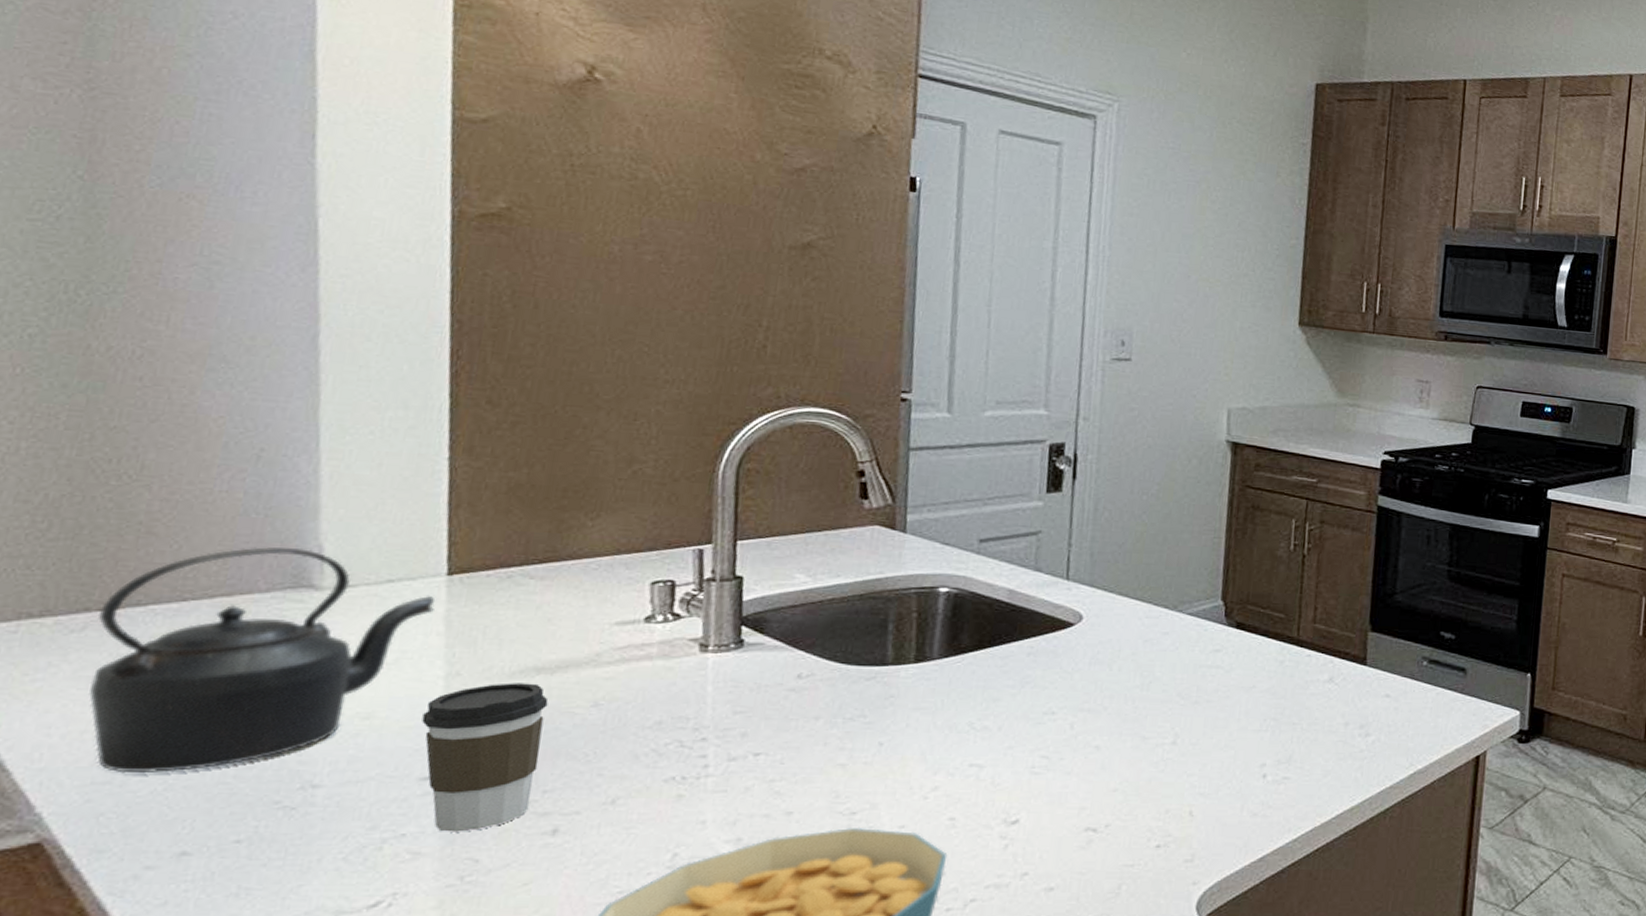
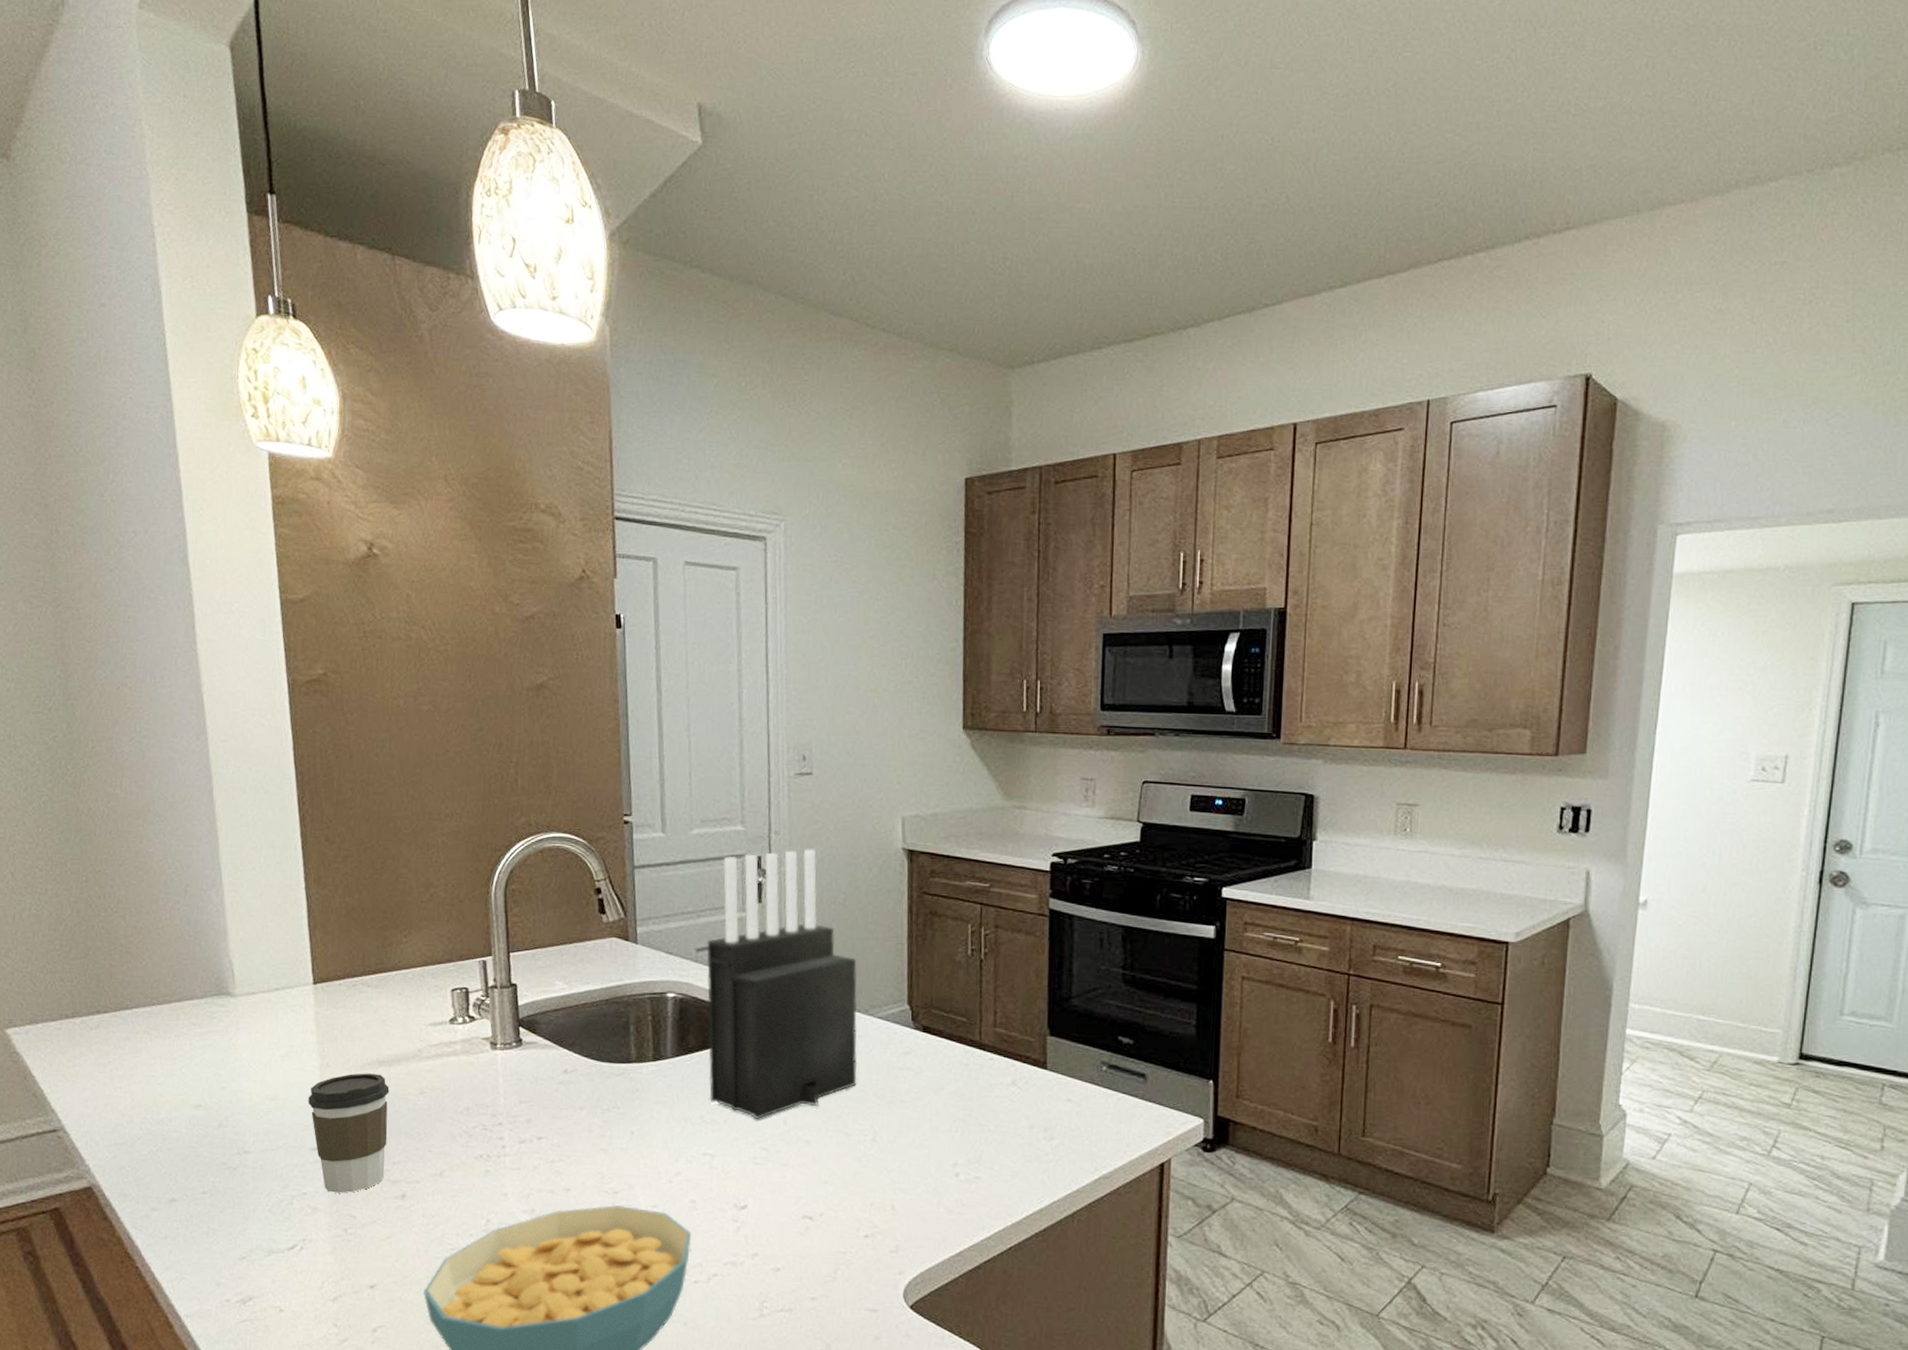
kettle: present [89,547,436,774] -> none [104,962,308,1138]
knife block: none [983,437,1168,724] -> present [706,849,858,1119]

